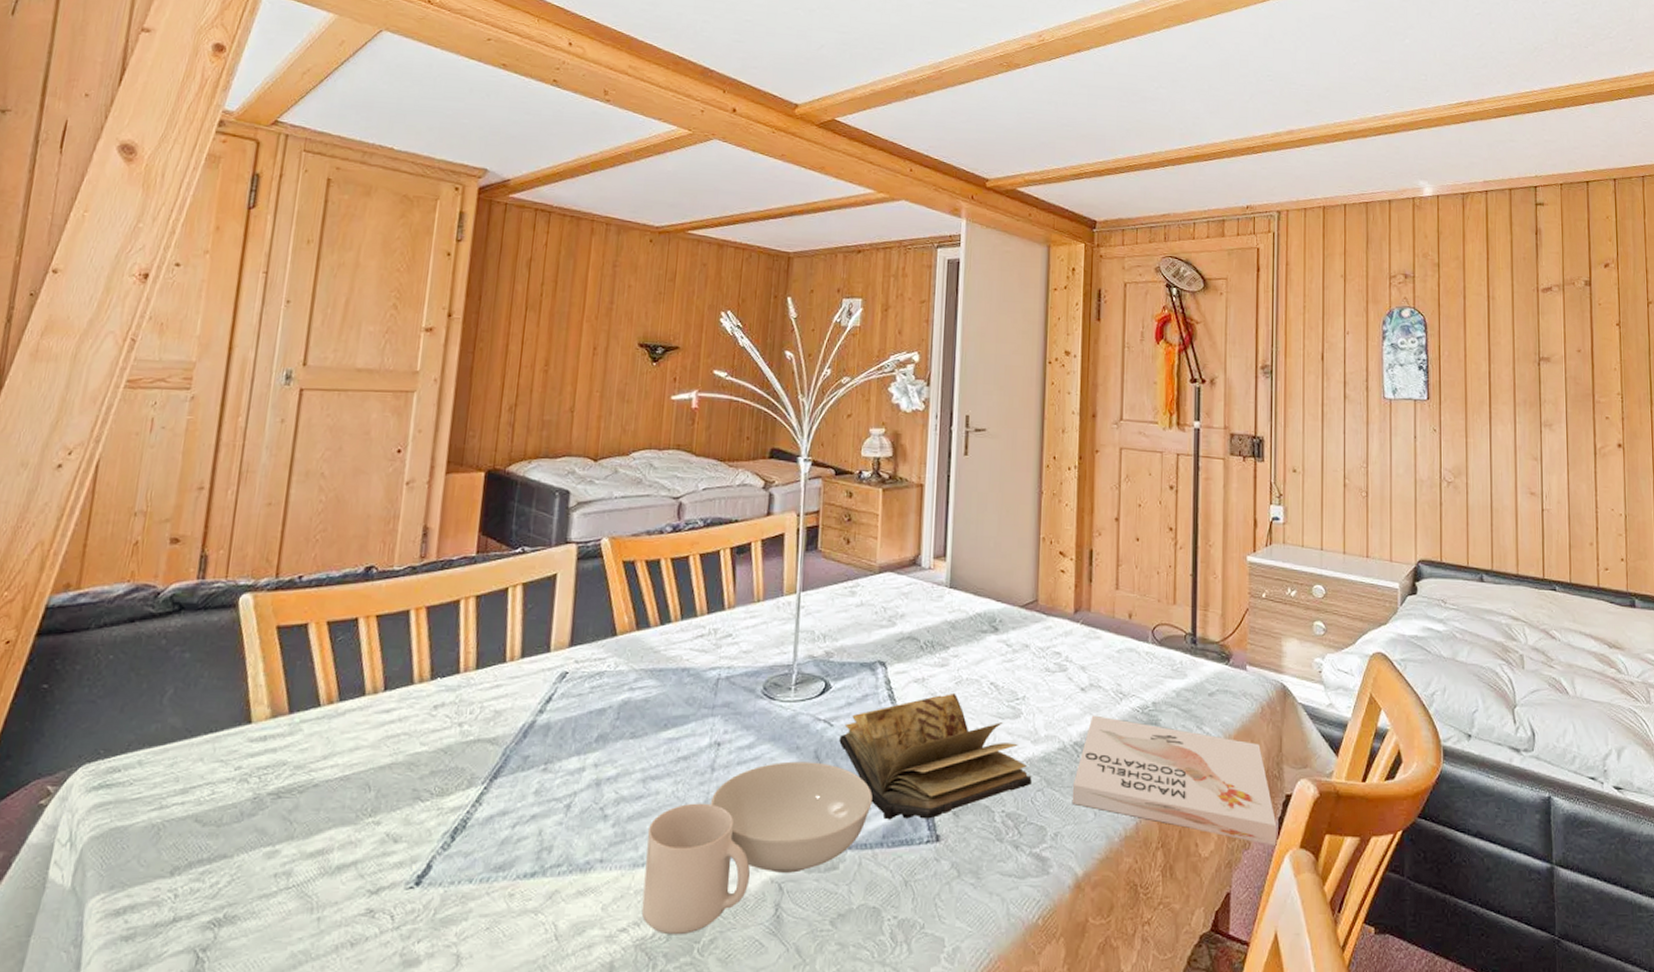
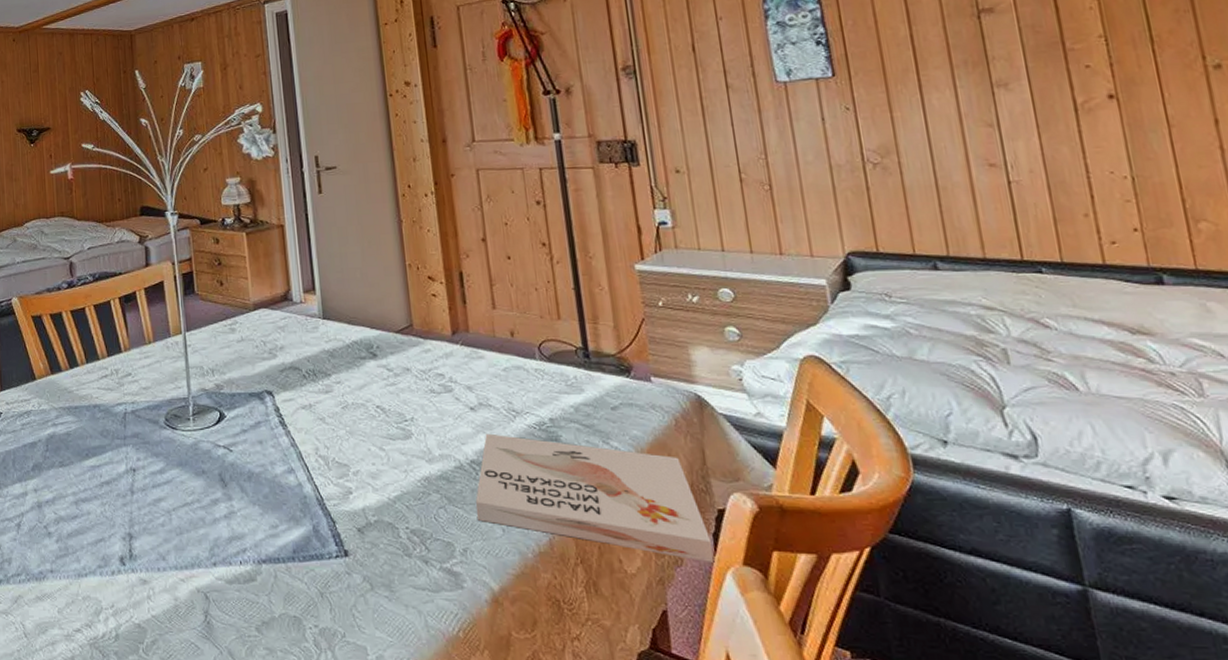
cup: present [641,803,750,935] -> none [86,522,178,636]
bowl: present [710,761,873,873] -> none [134,484,279,584]
book: present [839,694,1032,820] -> none [240,418,432,536]

